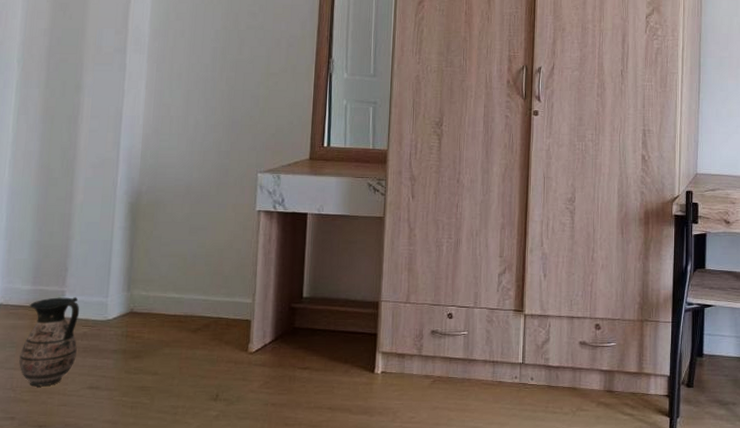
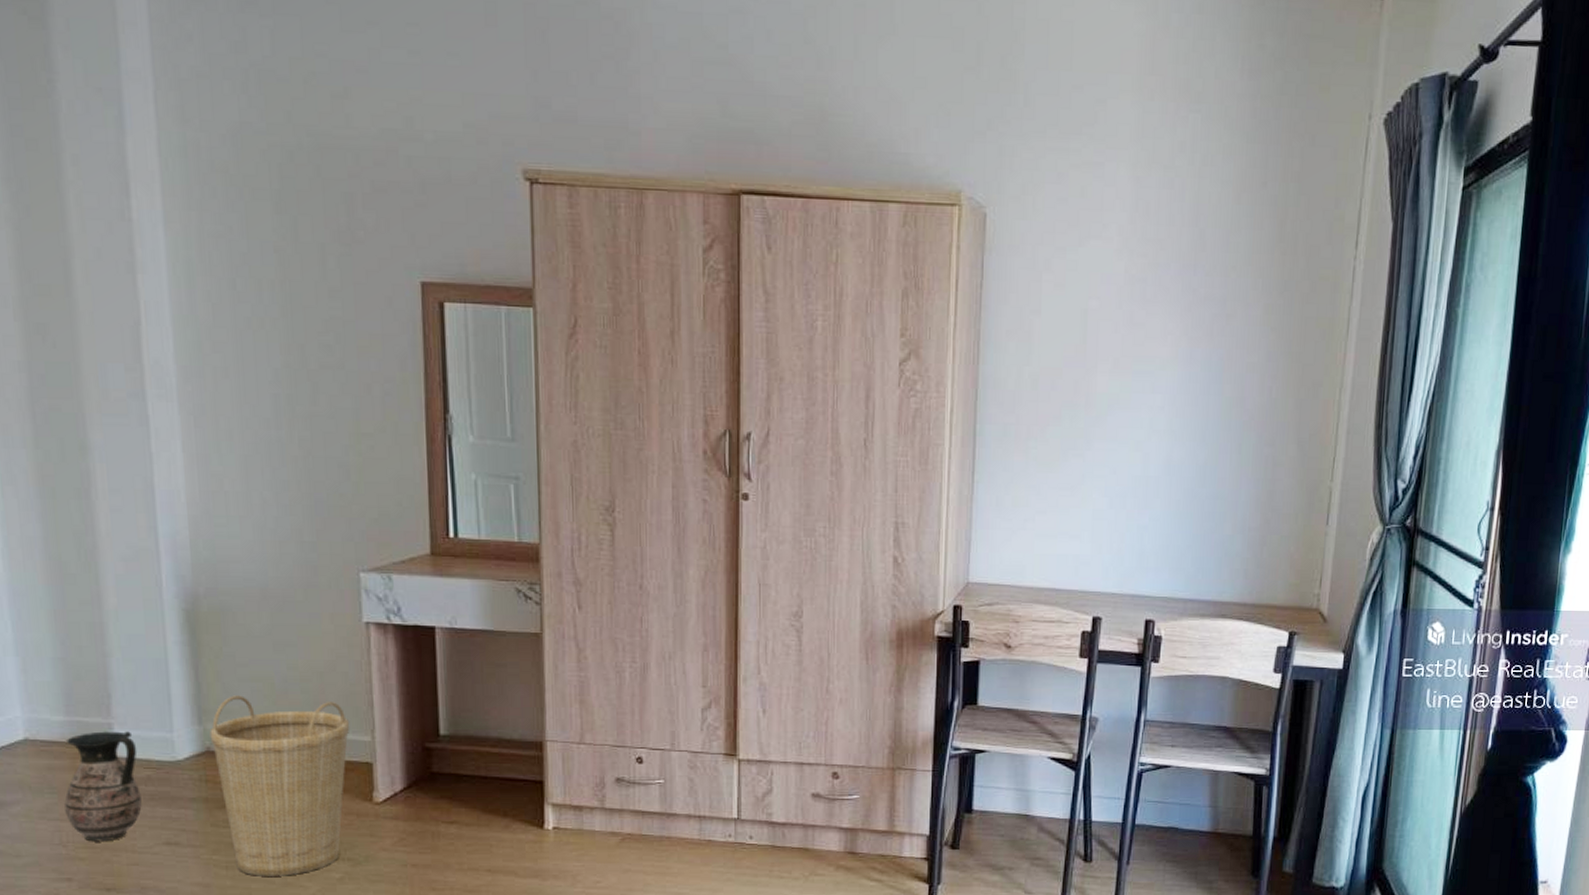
basket: none [134,268,238,415] -> present [209,695,350,876]

